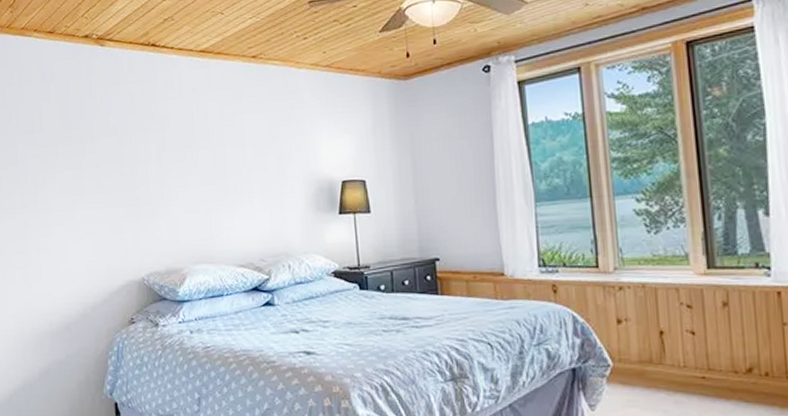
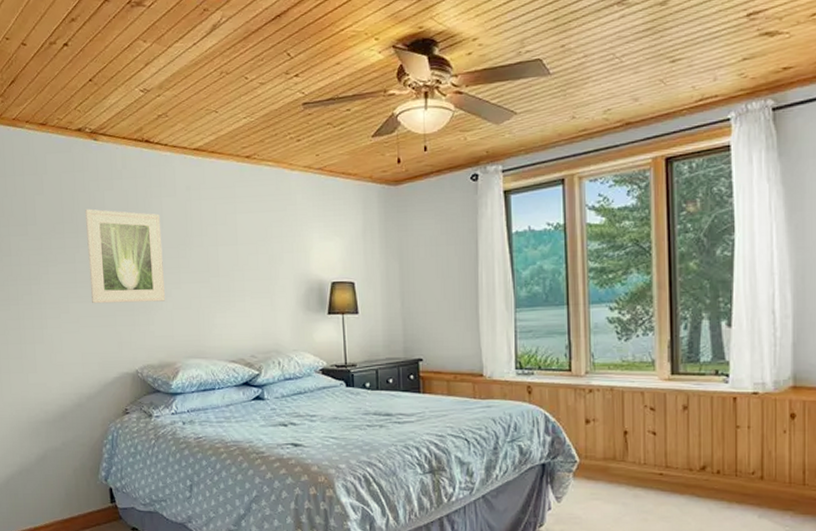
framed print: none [91,114,172,210] -> present [84,208,165,304]

